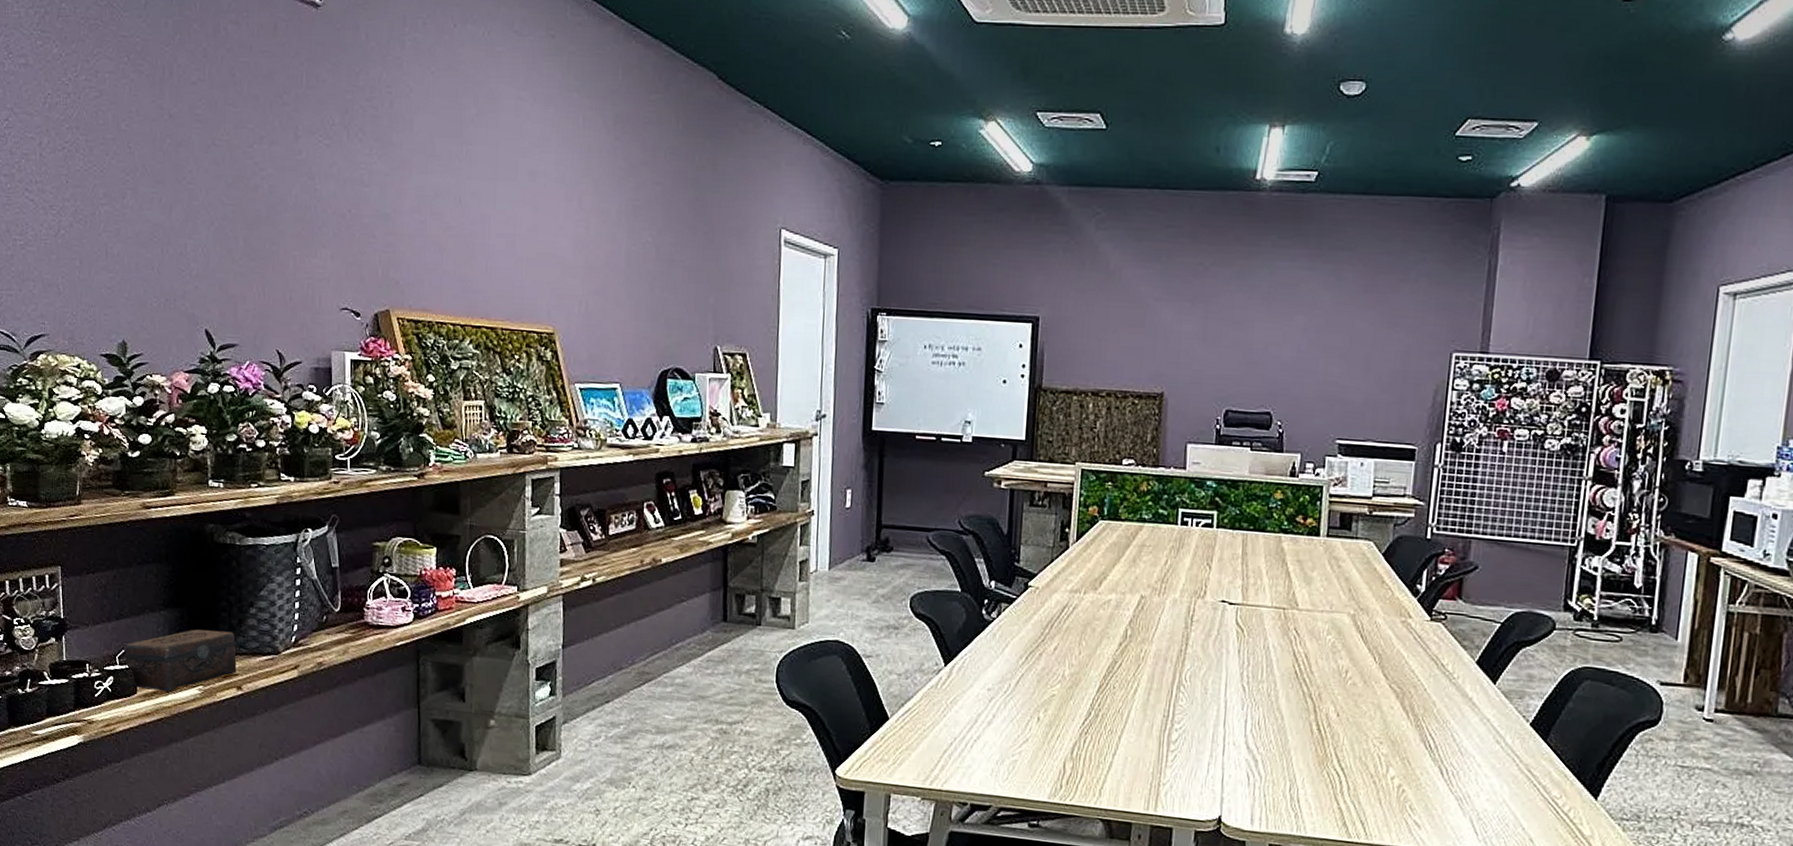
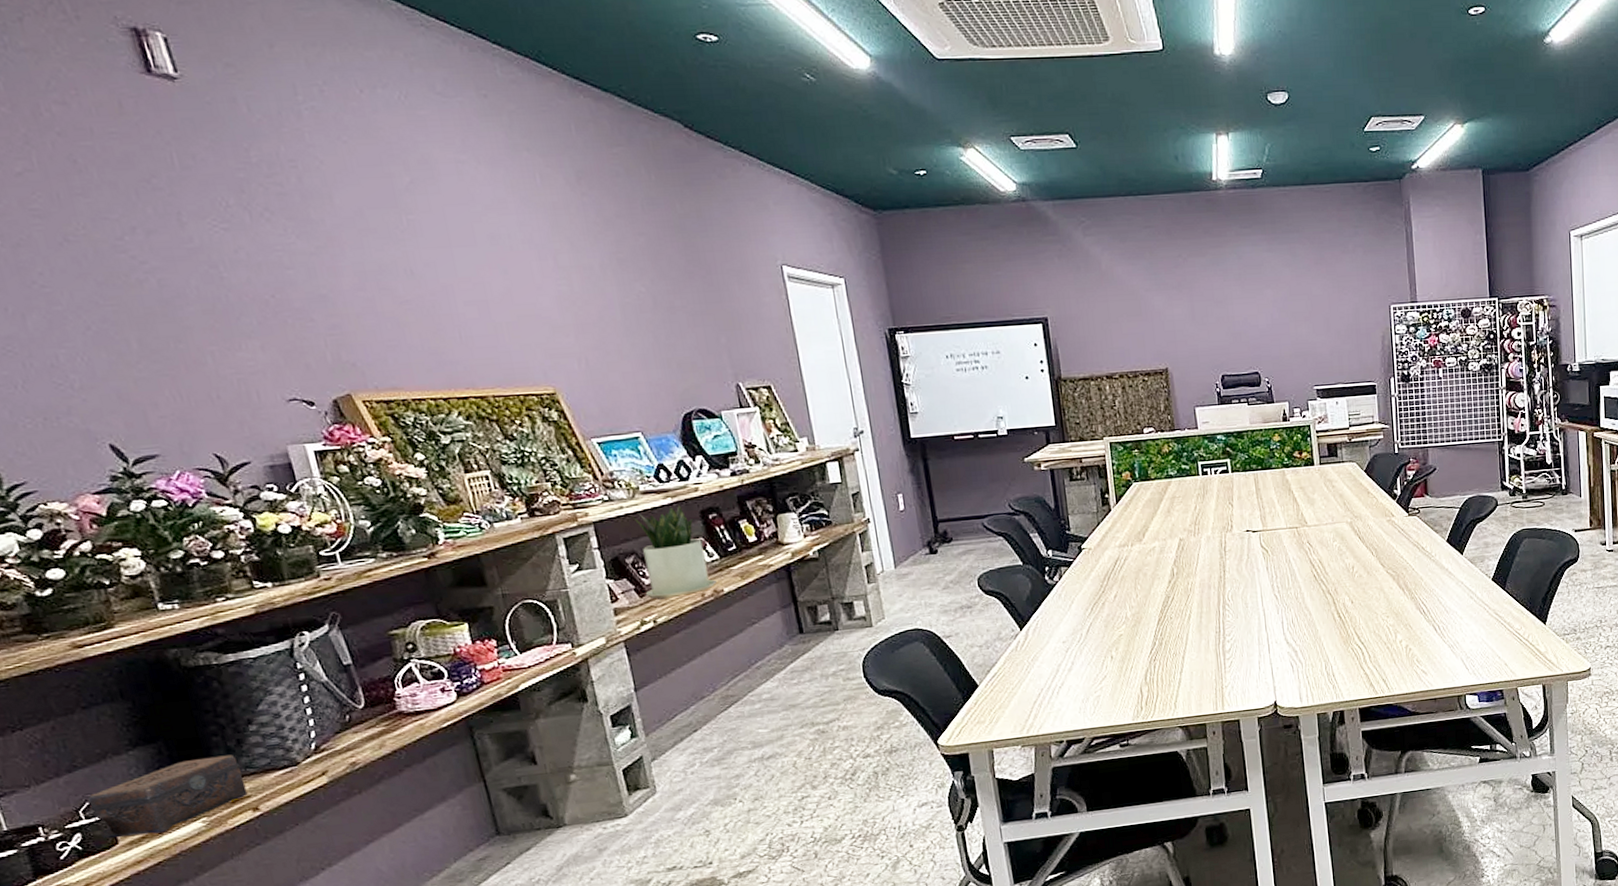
planter: none [591,464,657,559] -> present [632,505,717,599]

